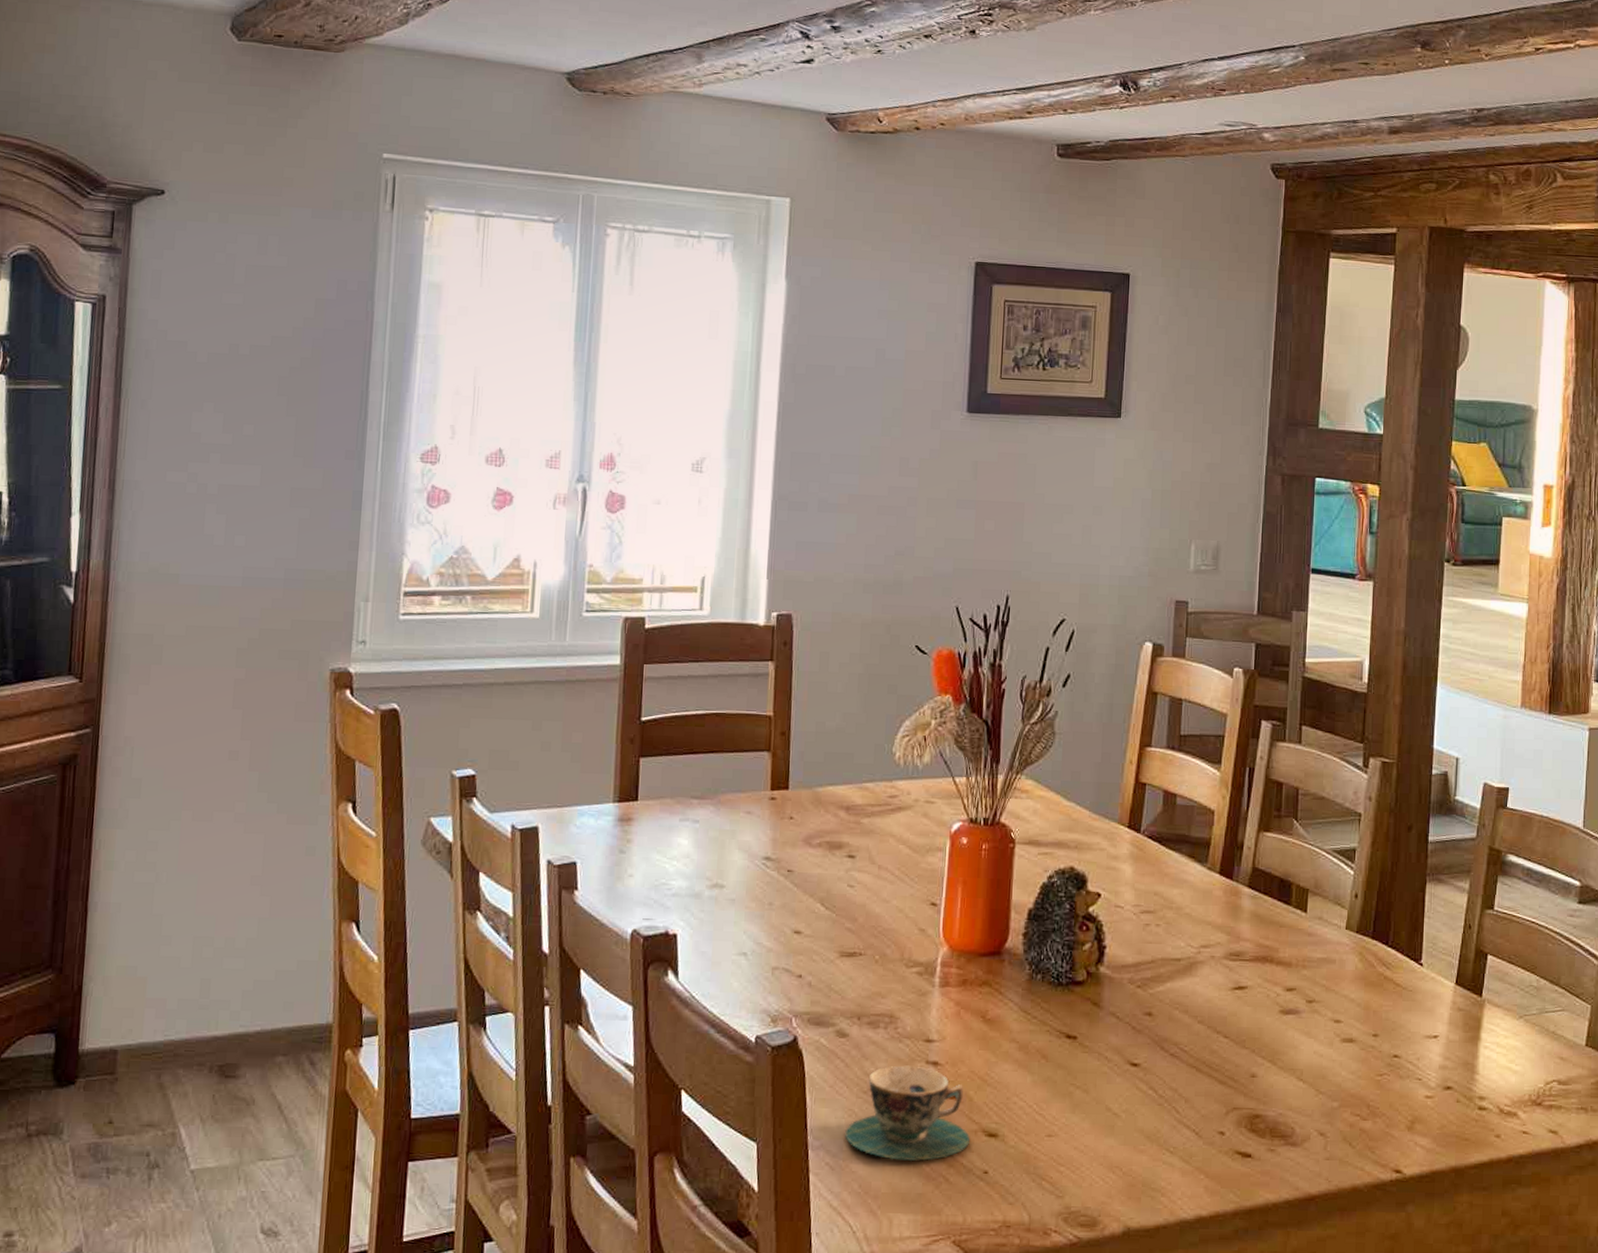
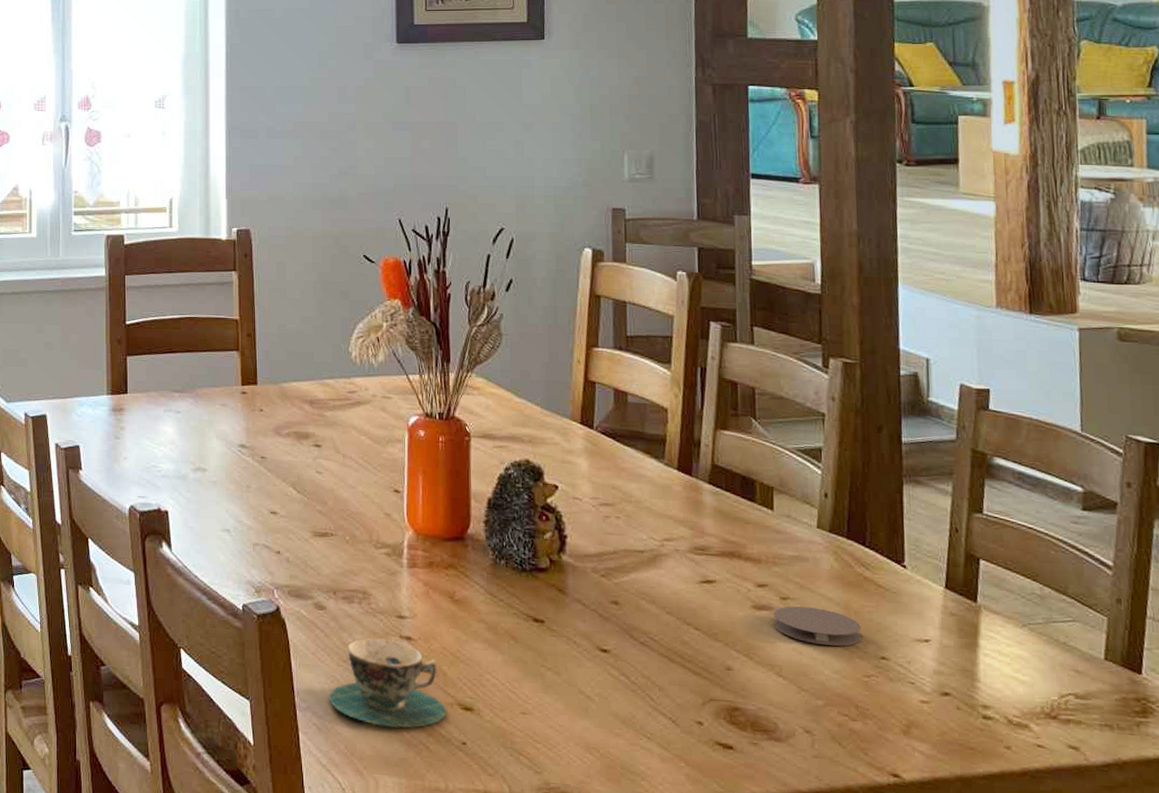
coaster: none [1298,1009,1379,1046] -> present [773,606,862,646]

